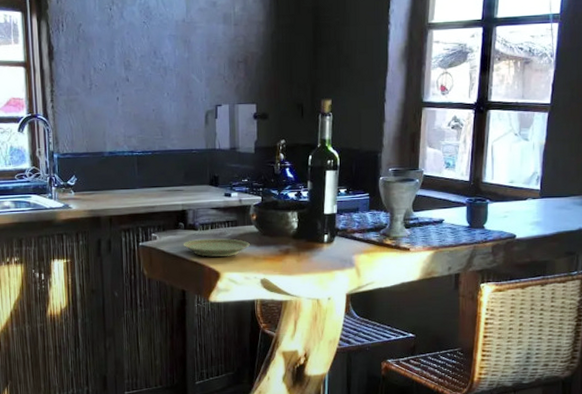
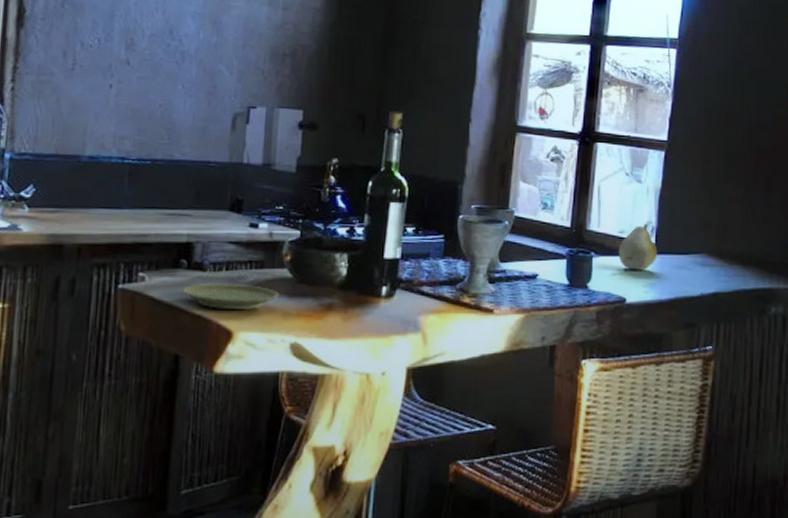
fruit: none [509,174,543,212] -> present [618,224,658,270]

